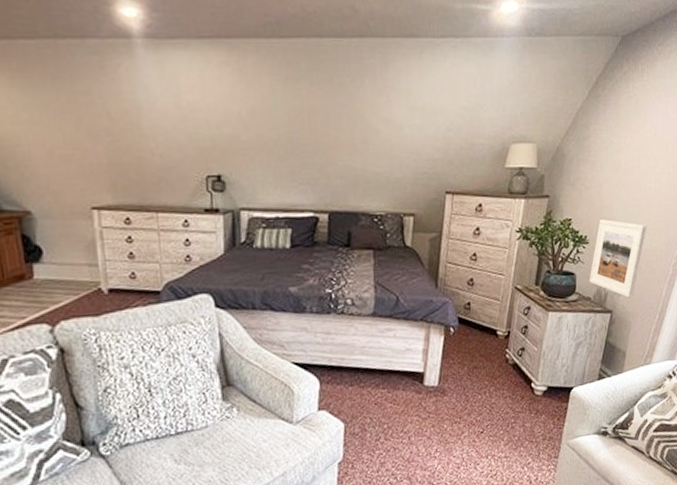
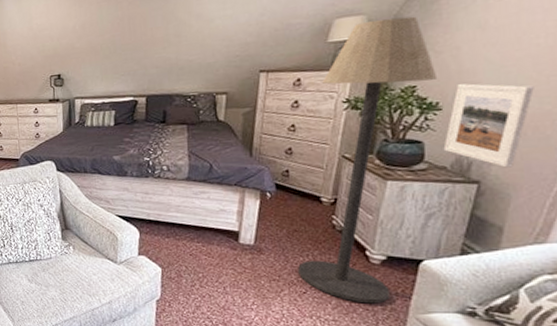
floor lamp: none [477,150,587,436] -> present [298,16,438,304]

